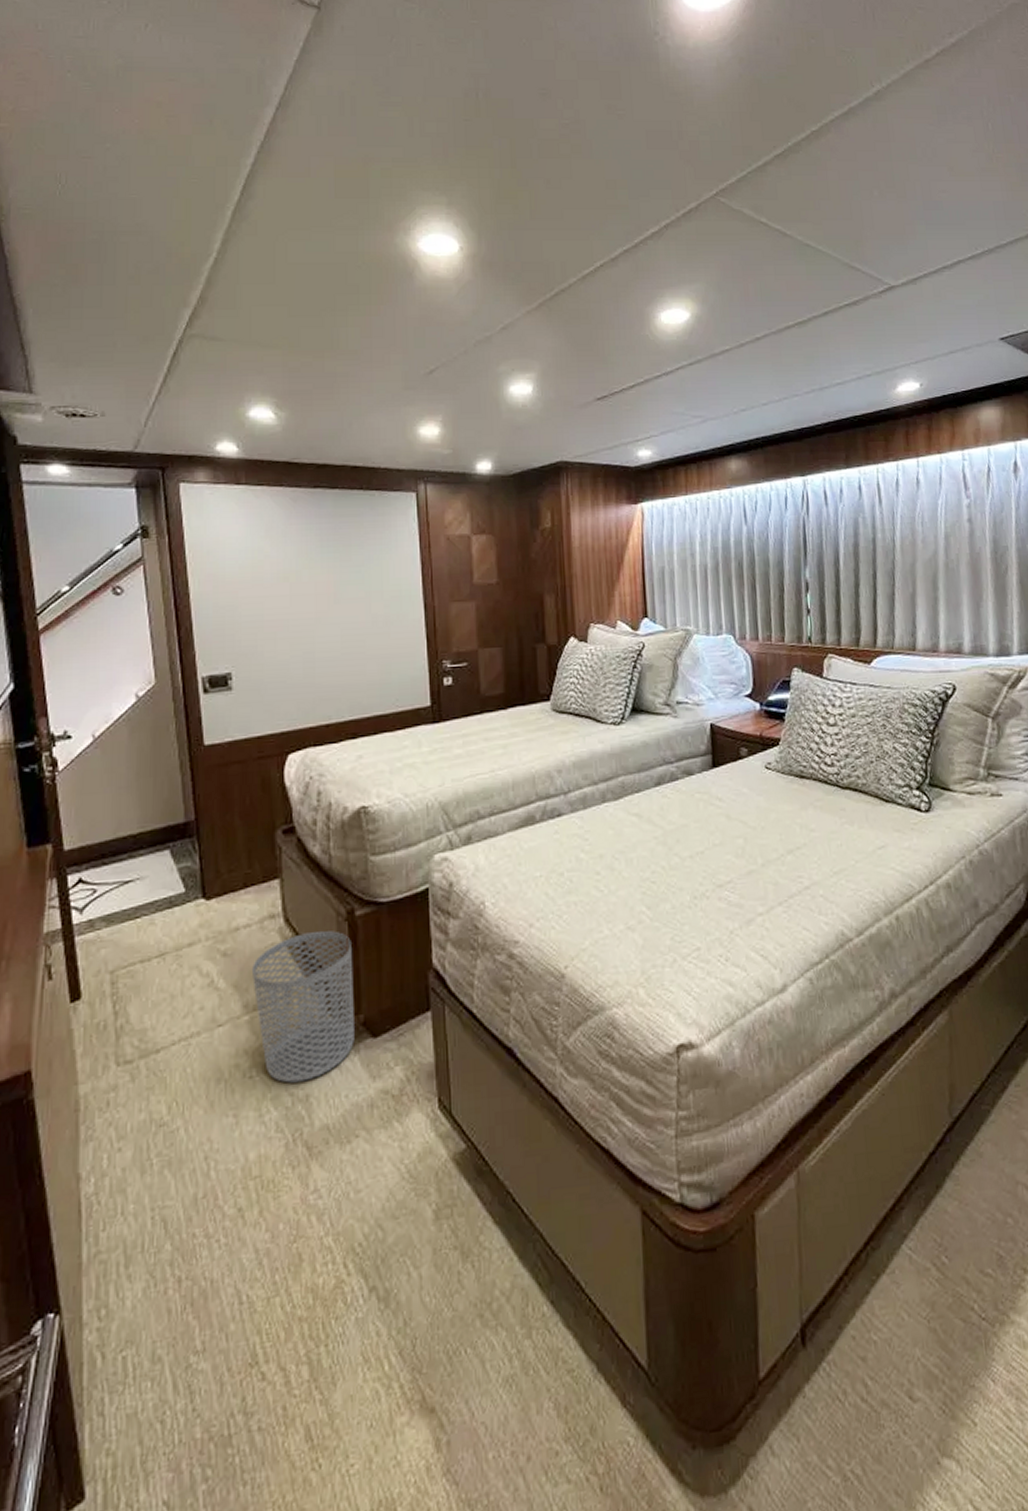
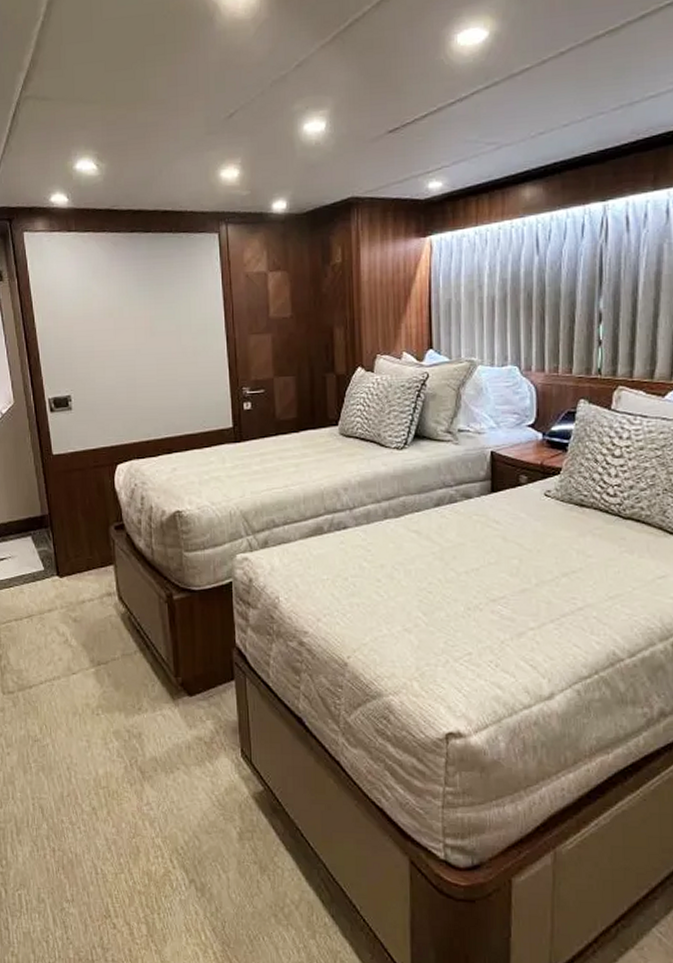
waste bin: present [253,931,354,1083] -> none [96,610,175,723]

